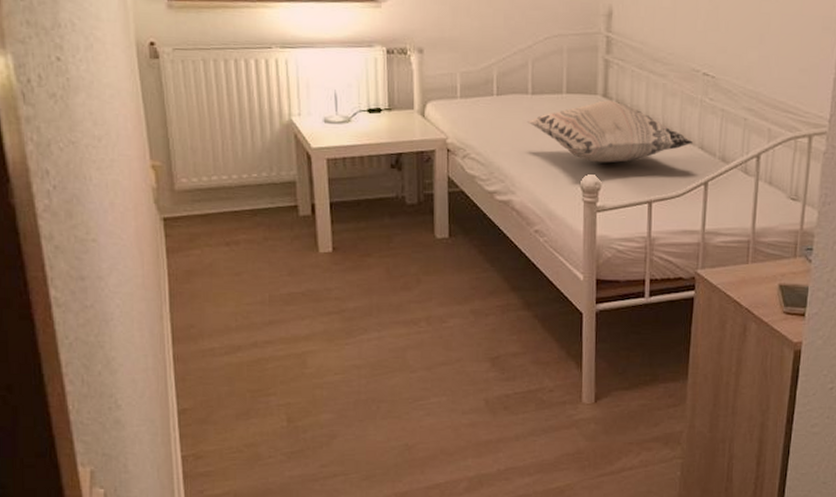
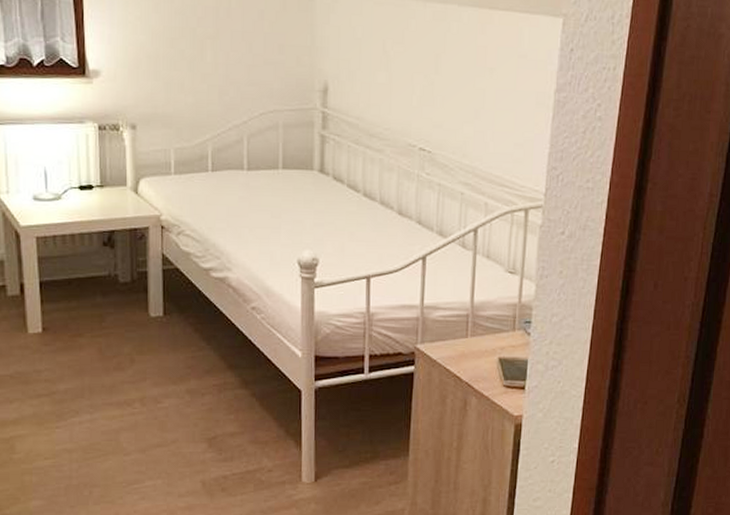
decorative pillow: present [528,100,692,163] -> none [244,176,410,239]

